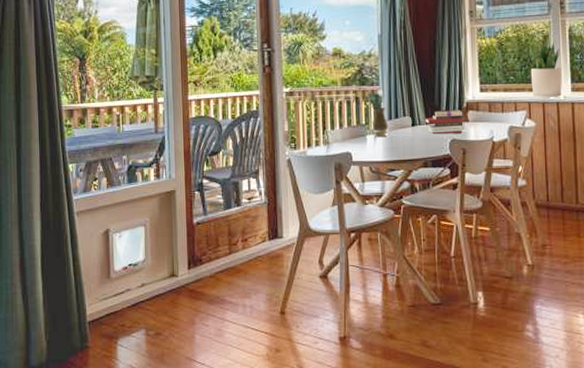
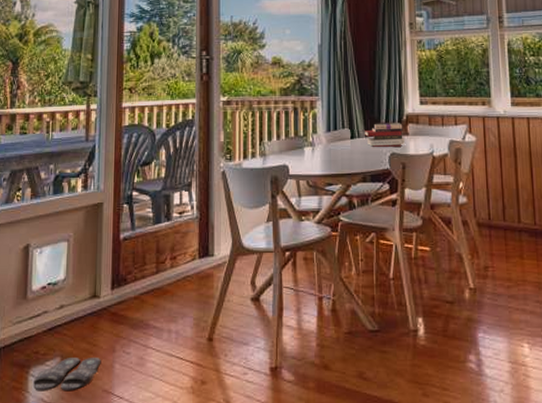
slippers: none [122,330,183,359] -> present [33,358,101,392]
vase: present [367,90,389,136] -> none [306,101,327,149]
planter: present [530,40,562,98] -> none [470,54,502,112]

